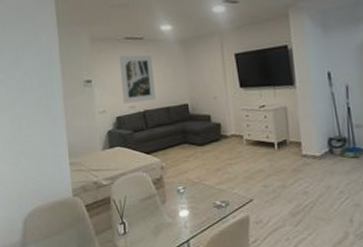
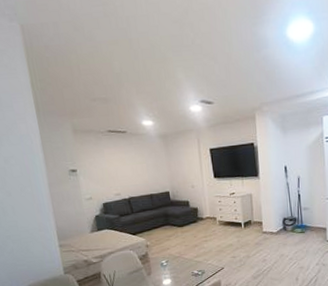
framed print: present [118,55,156,104] -> none [102,147,140,192]

